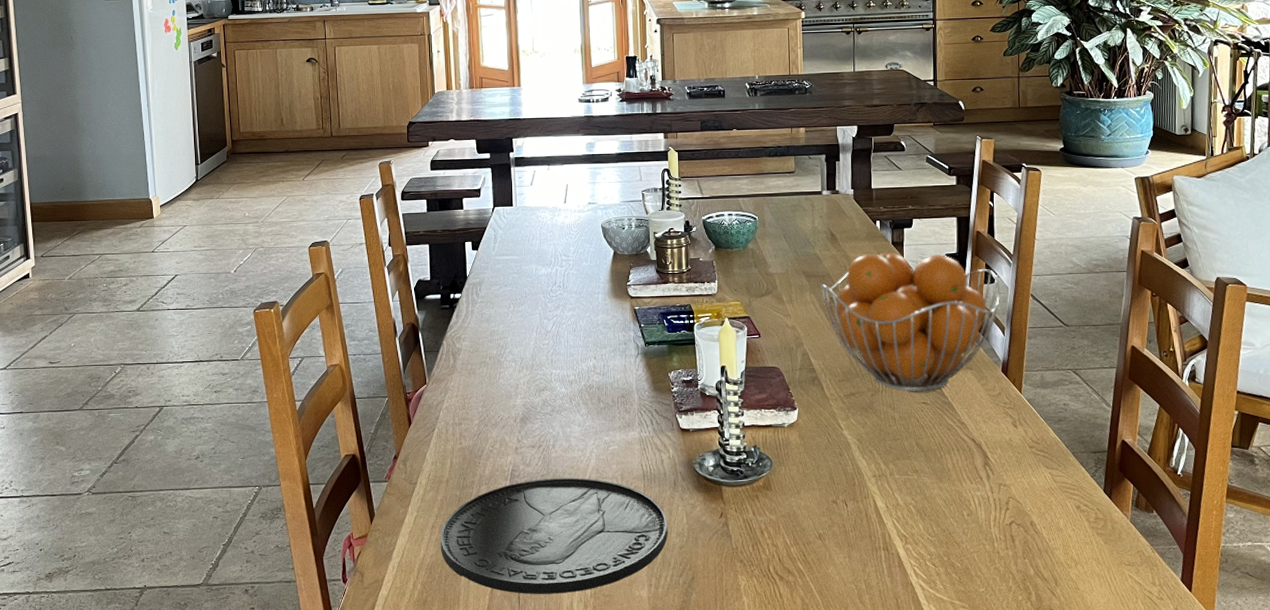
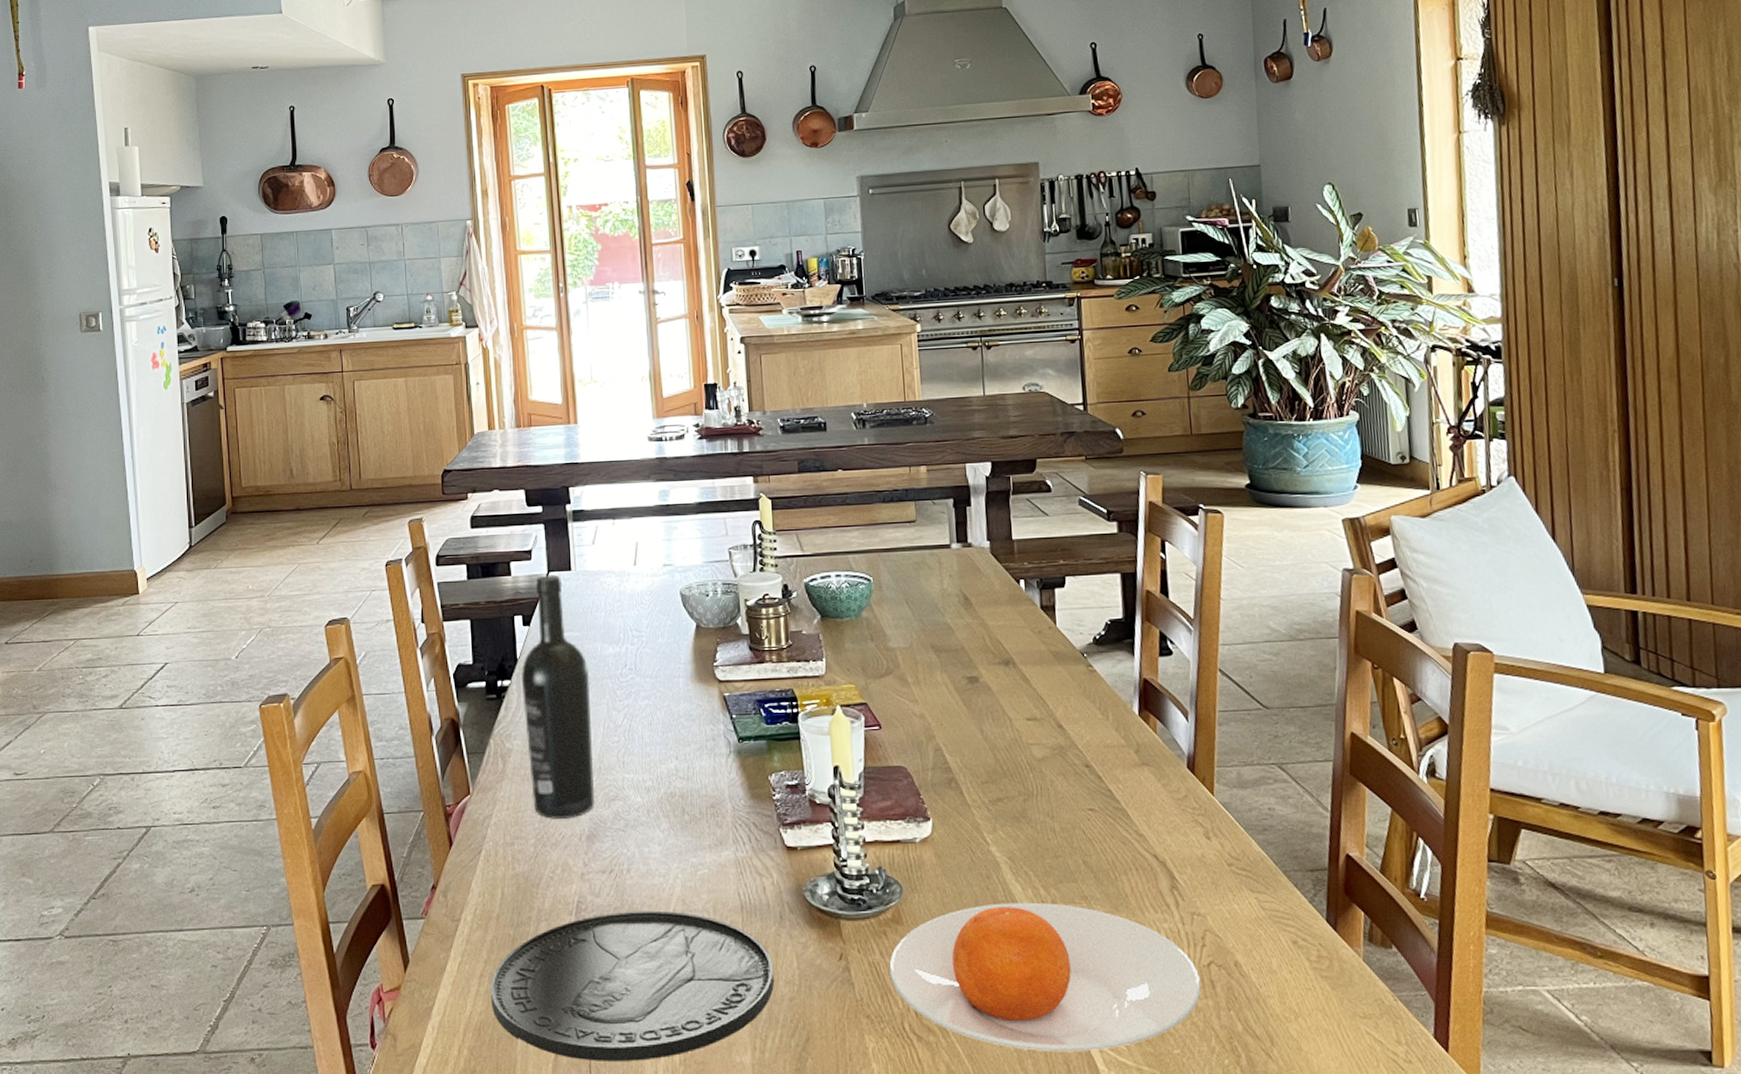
wine bottle: none [470,209,528,405] -> present [522,574,594,819]
plate: none [759,474,1004,590] -> present [889,902,1202,1052]
fruit basket: present [820,252,1001,393] -> none [953,619,1181,797]

